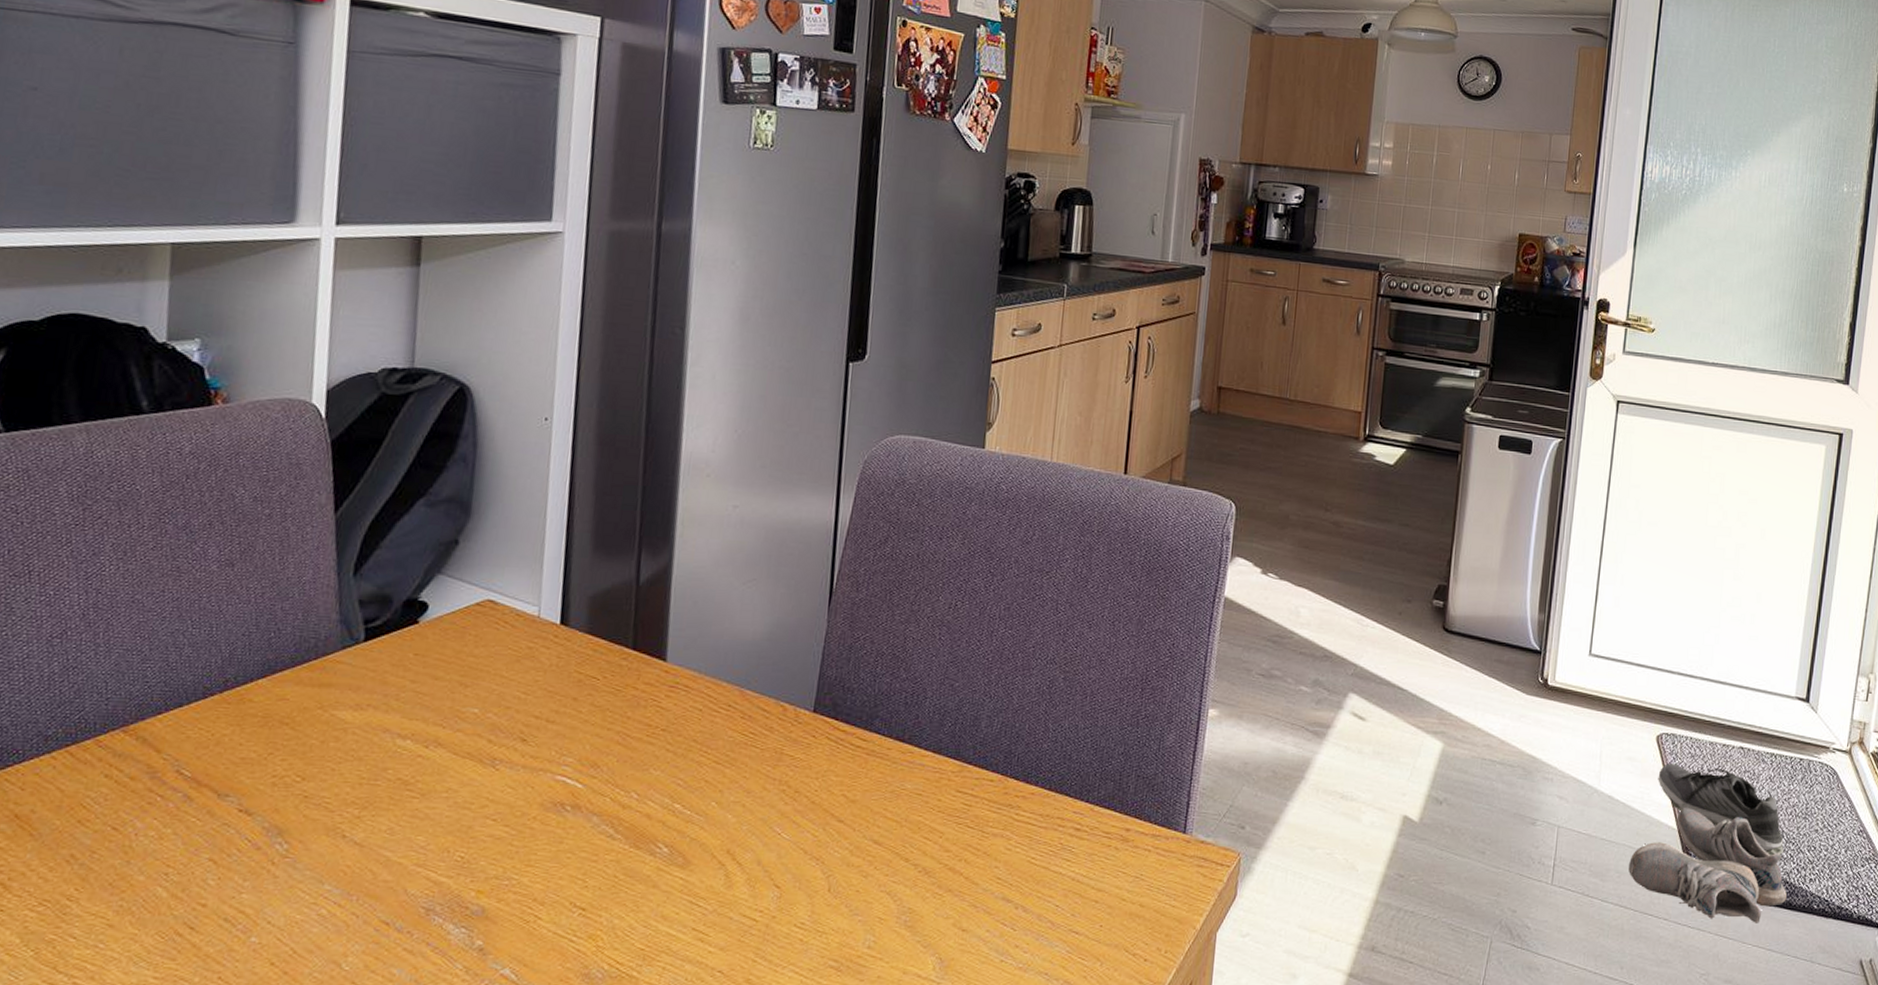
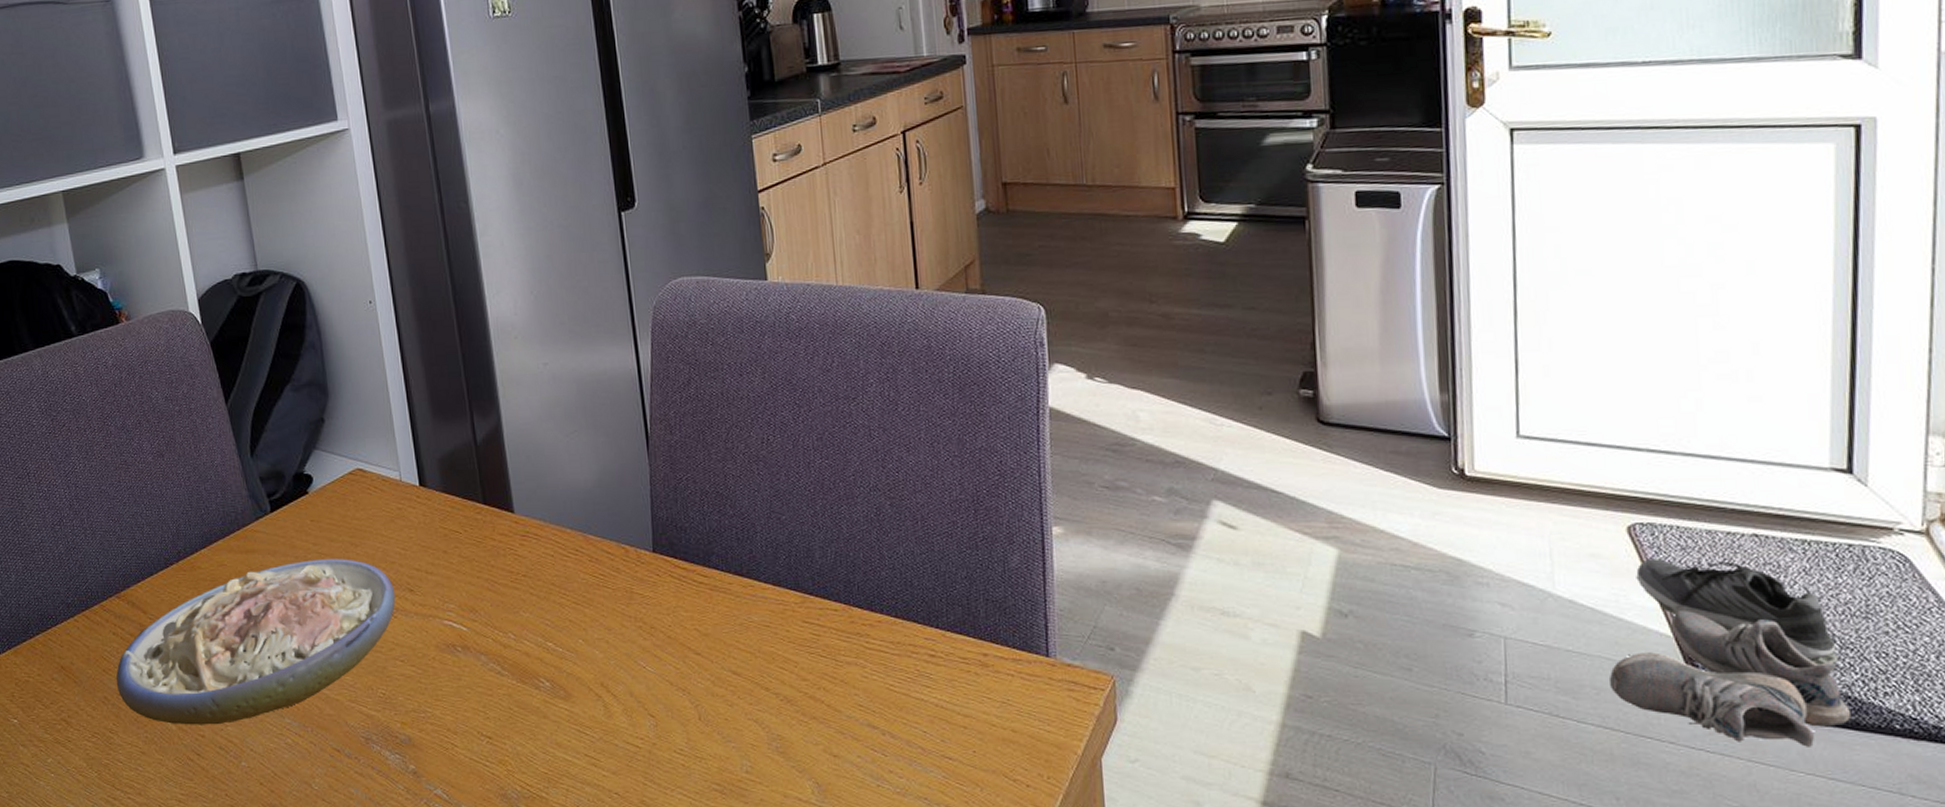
soup: none [93,699,504,892] -> present [116,559,396,725]

